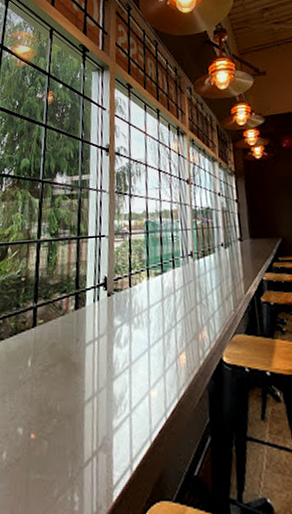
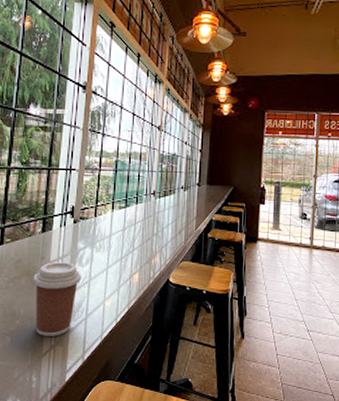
coffee cup: none [68,343,122,439] -> present [33,262,82,336]

